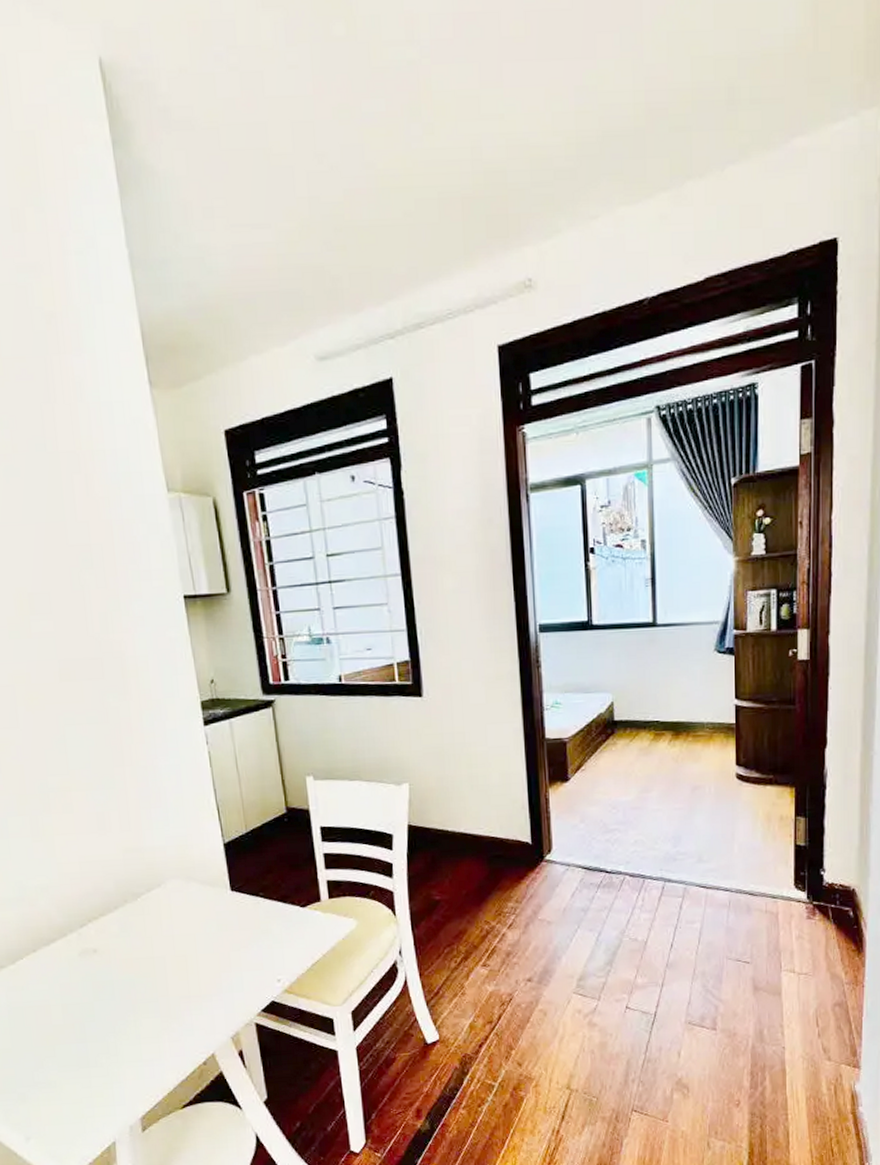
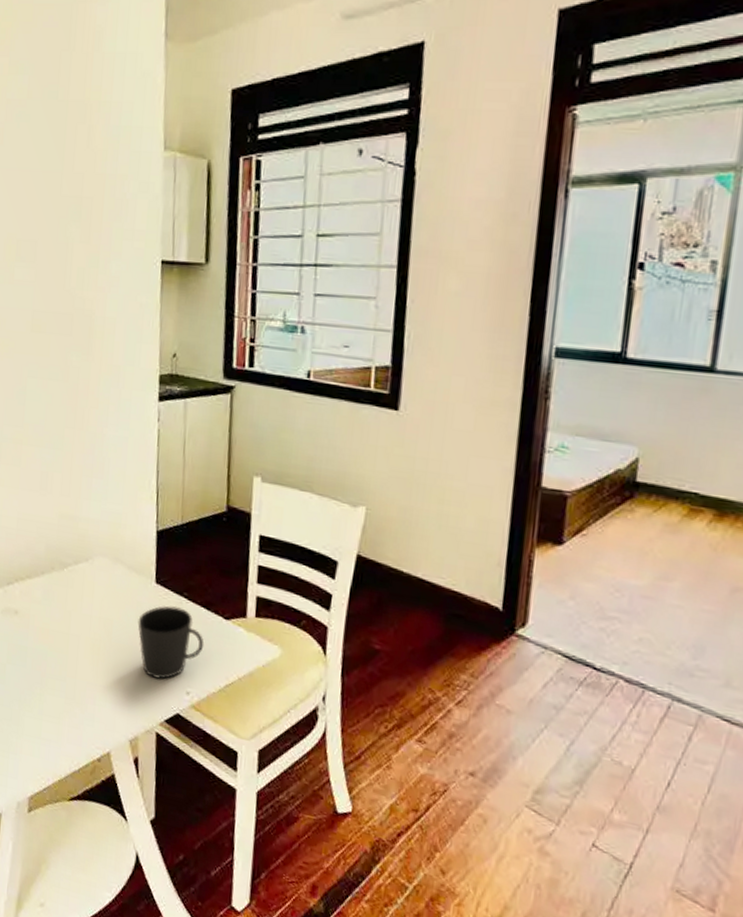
cup: none [220,907,287,977] -> present [137,605,205,680]

